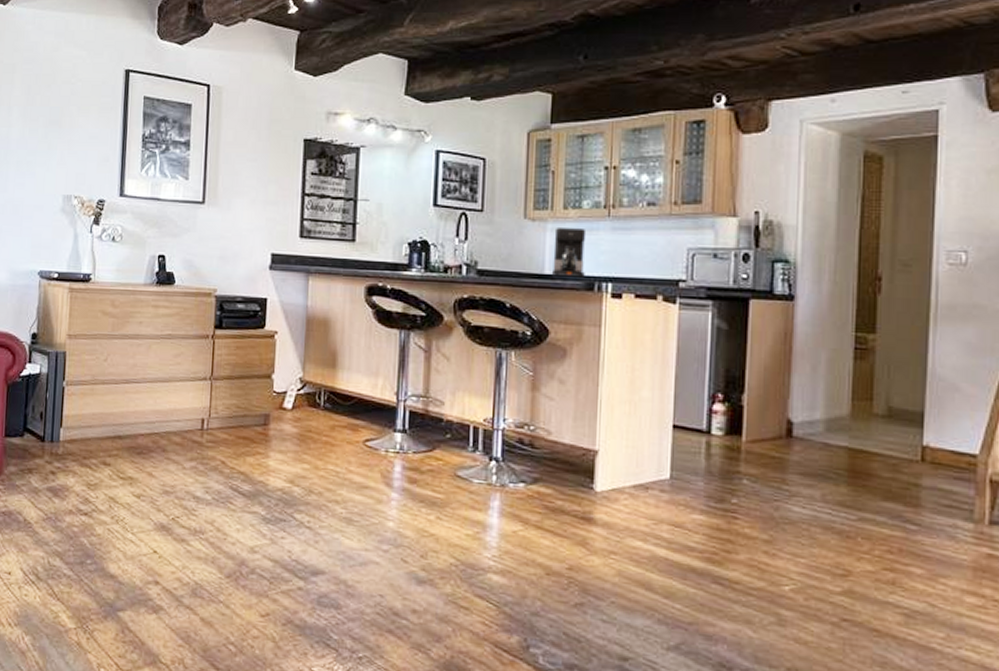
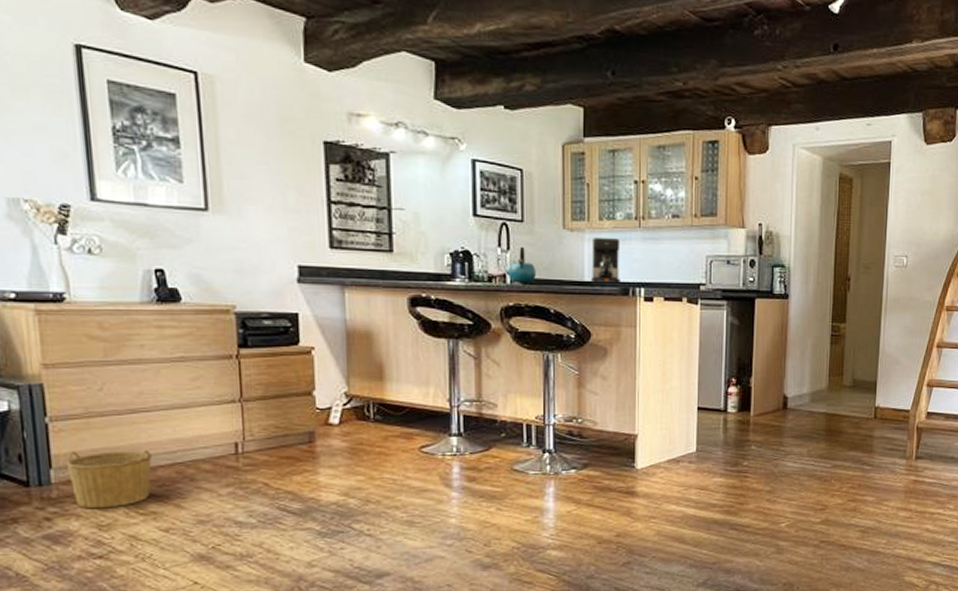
basket: none [72,413,135,469] -> present [66,449,152,509]
kettle: none [465,236,493,275] -> present [508,246,536,283]

